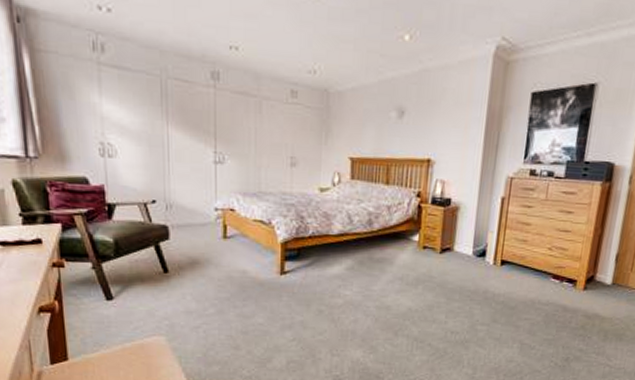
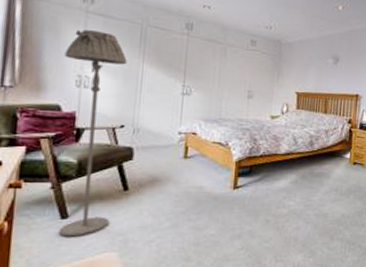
floor lamp: none [83,86,153,319] -> present [58,29,127,237]

